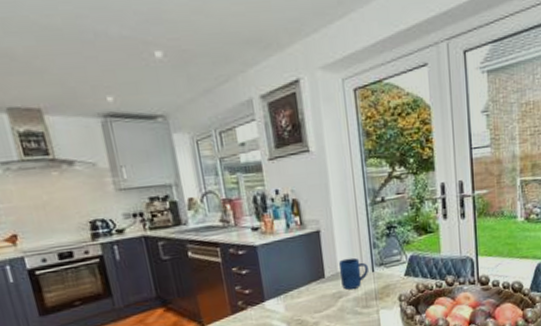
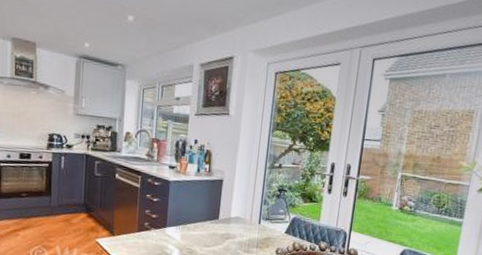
mug: present [338,257,369,290] -> none [231,207,257,234]

